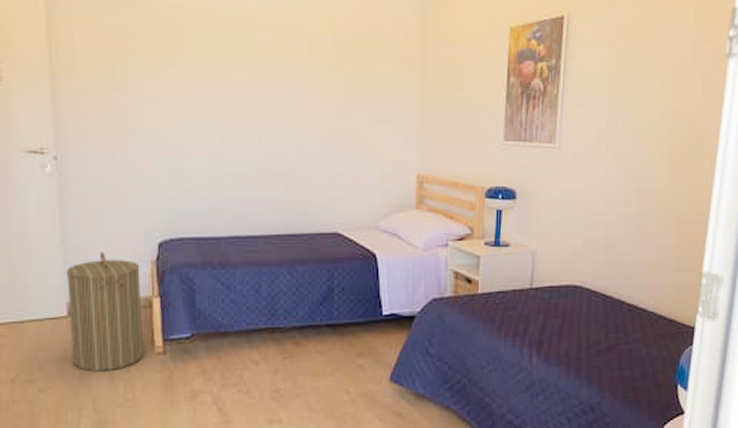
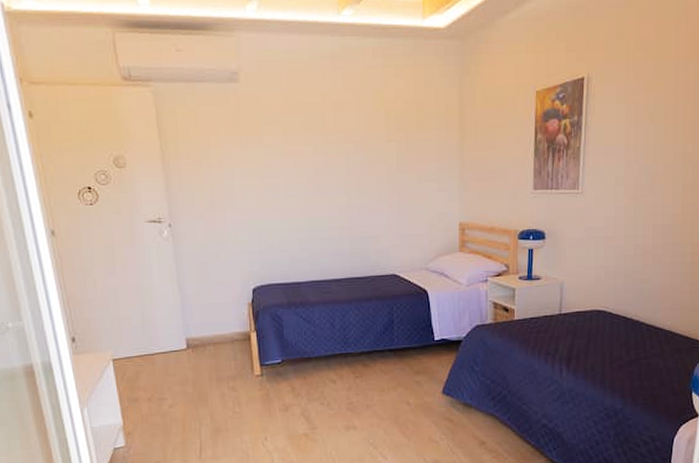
laundry hamper: present [67,252,143,372] -> none [184,298,245,392]

